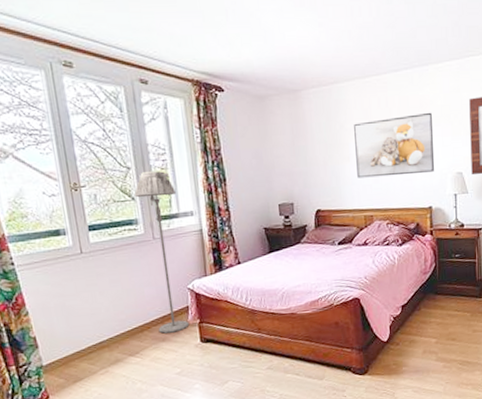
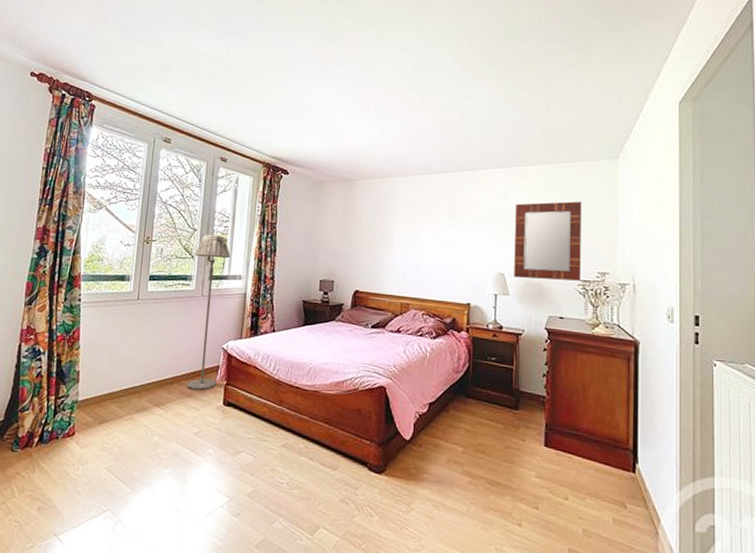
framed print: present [354,112,434,178] -> none [398,212,477,269]

